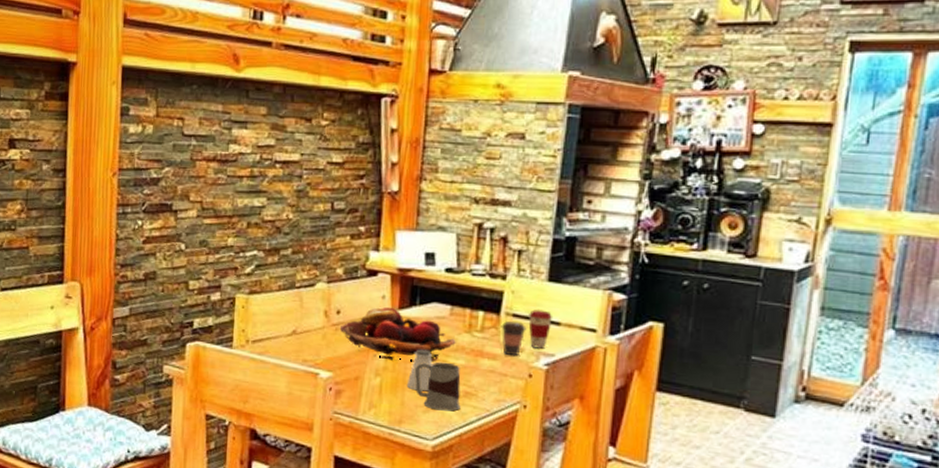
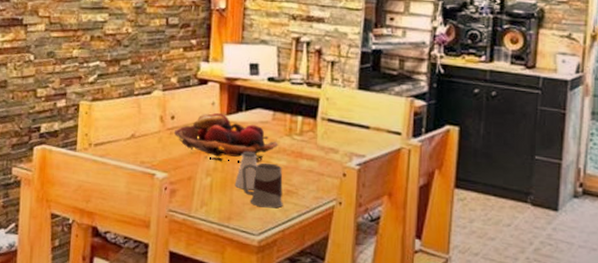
coffee cup: present [501,320,527,357] -> none [317,124,340,157]
coffee cup: present [528,309,553,349] -> none [342,115,363,150]

